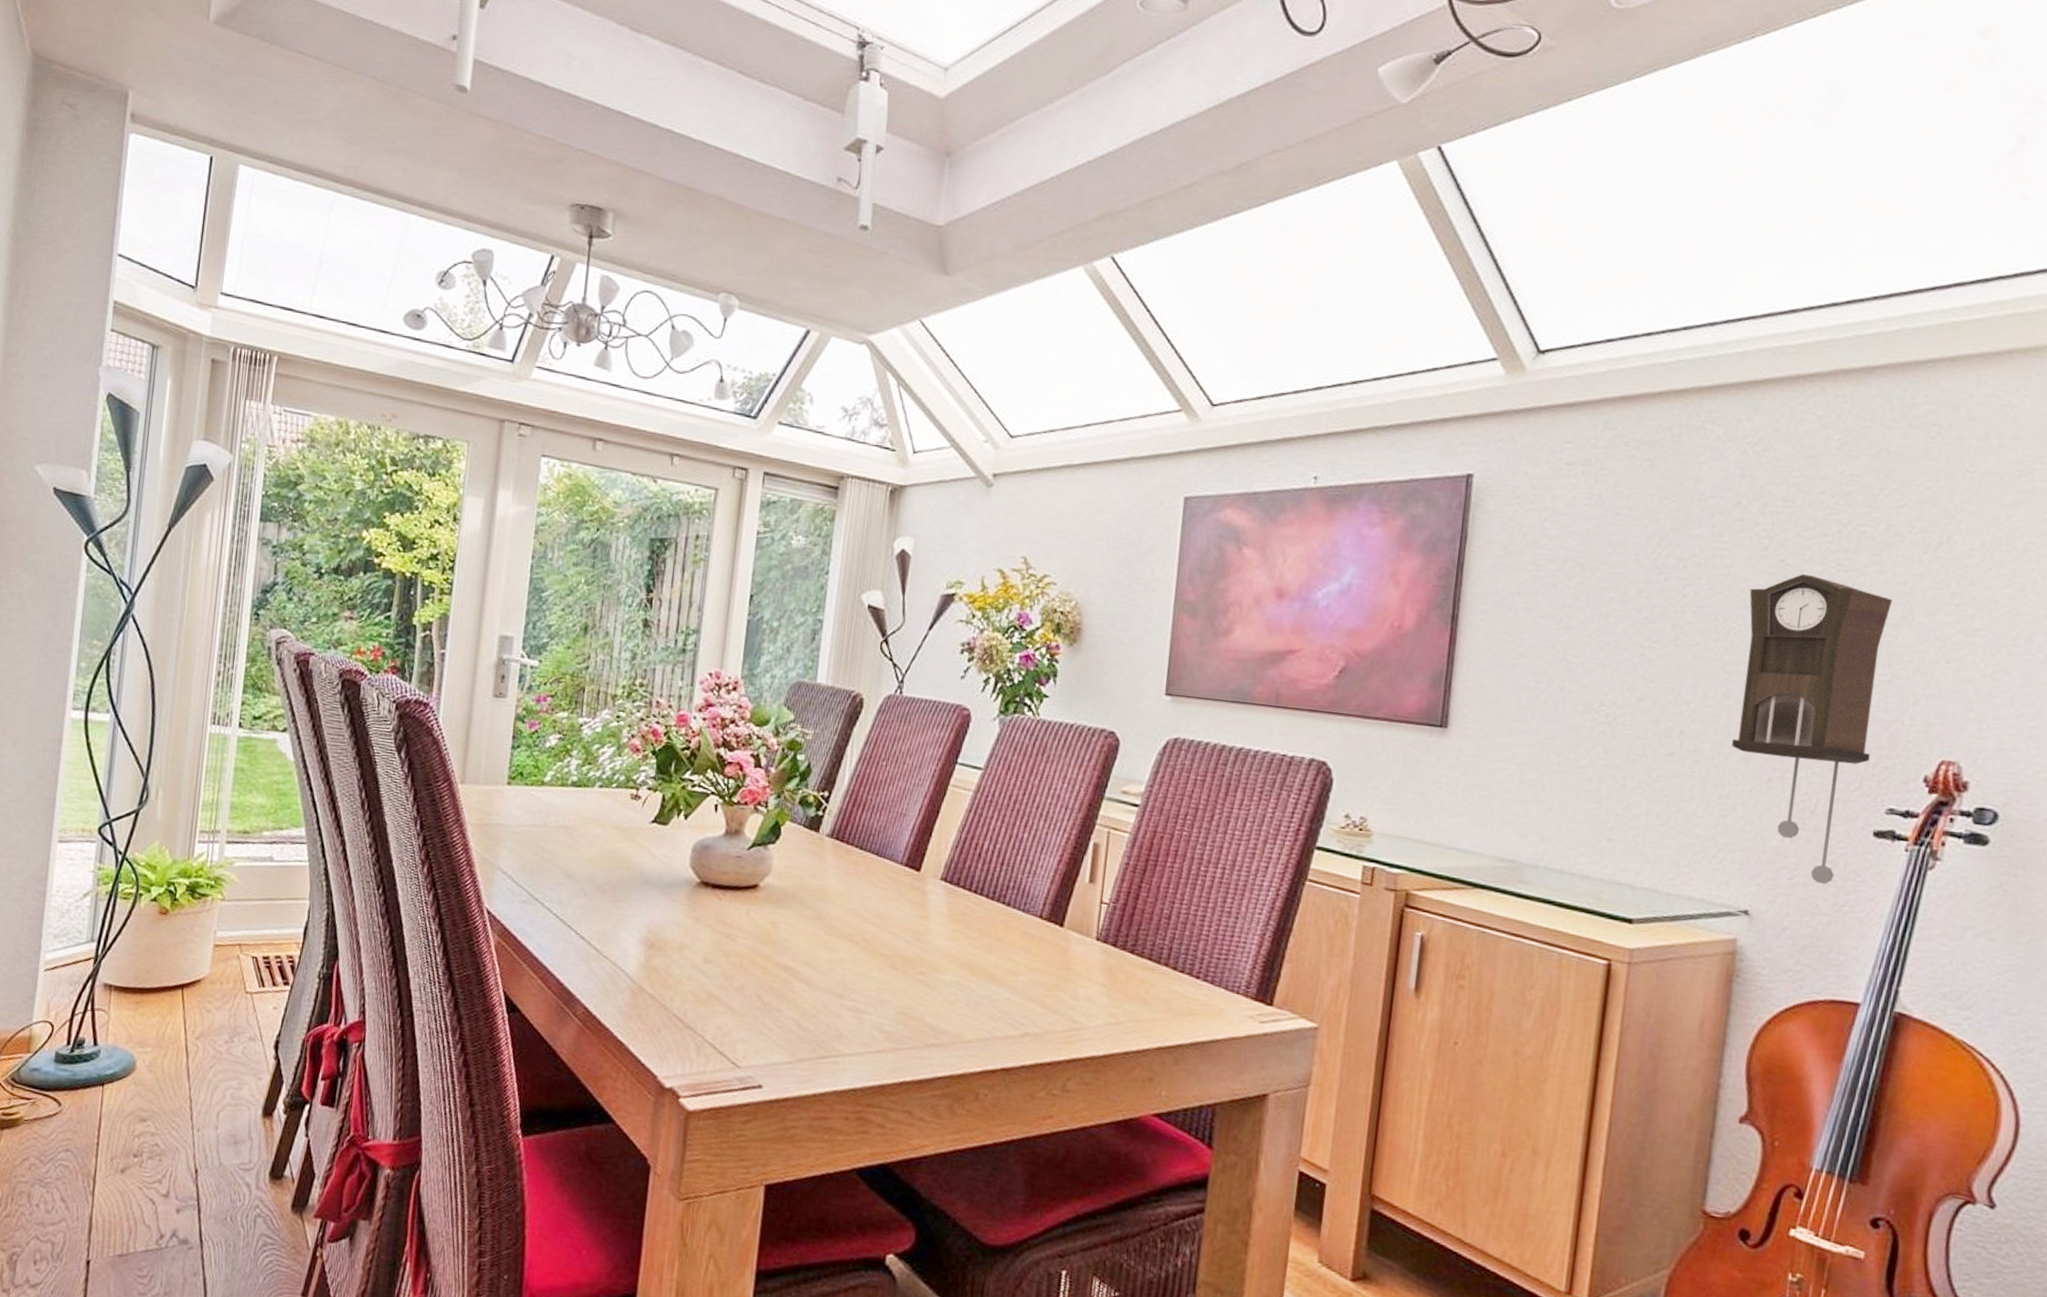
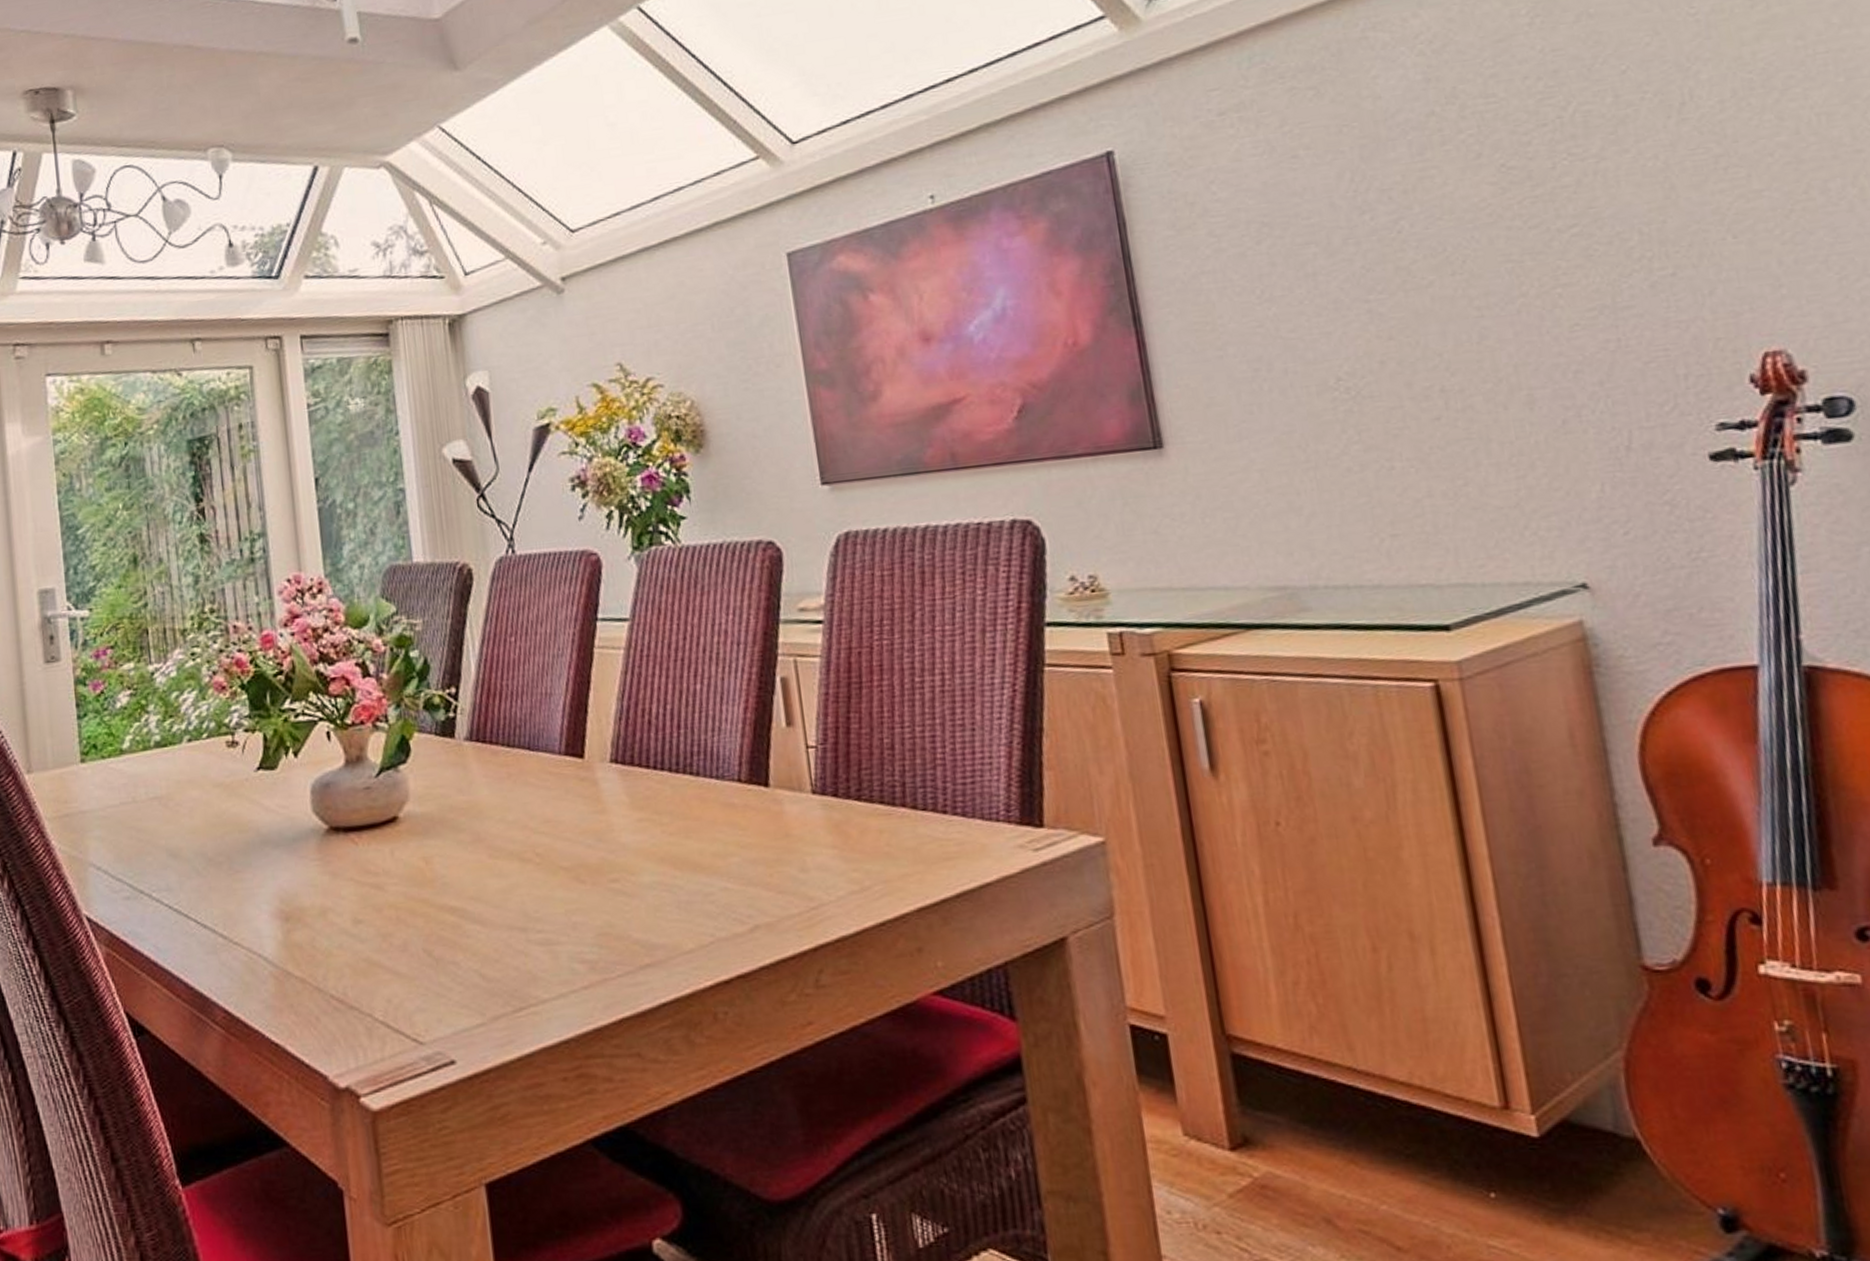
pendulum clock: present [1732,574,1892,884] -> none [1474,173,1678,532]

